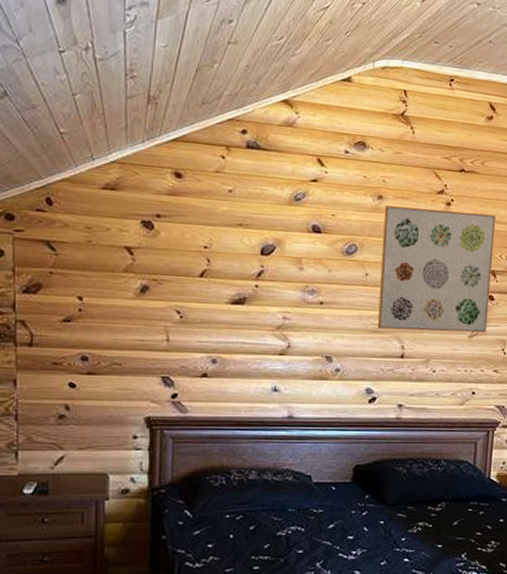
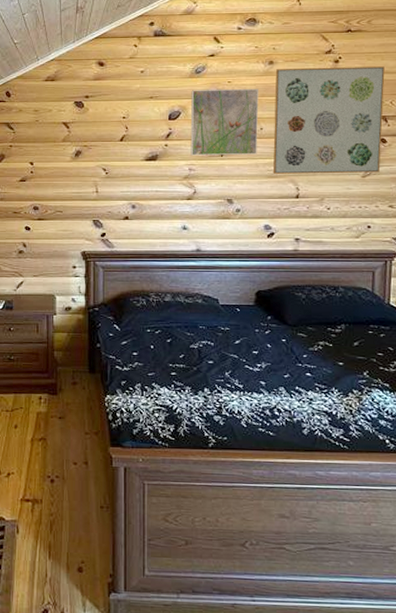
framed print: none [285,220,365,305] -> present [190,88,259,156]

